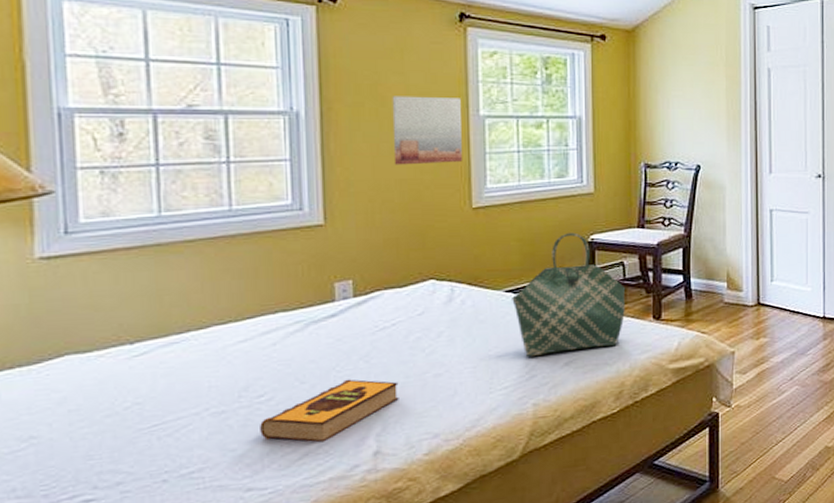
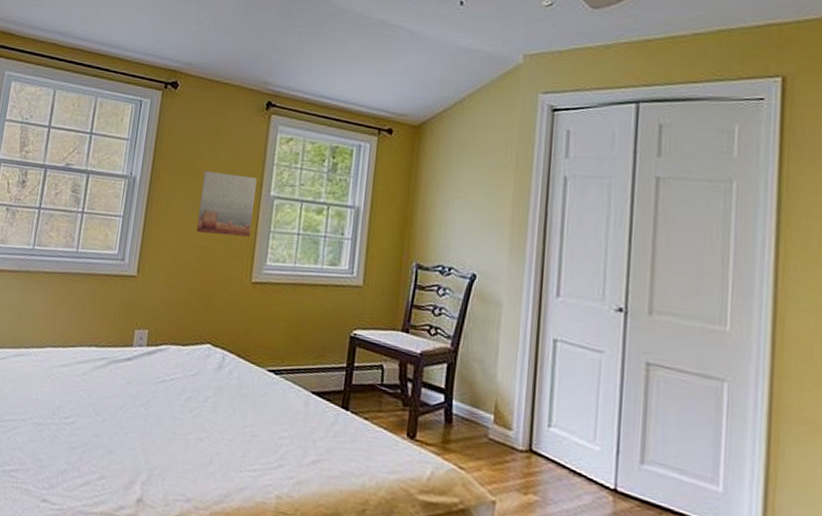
hardback book: present [260,379,399,443] -> none [61,421,167,476]
tote bag: present [512,232,626,357] -> none [272,322,382,457]

